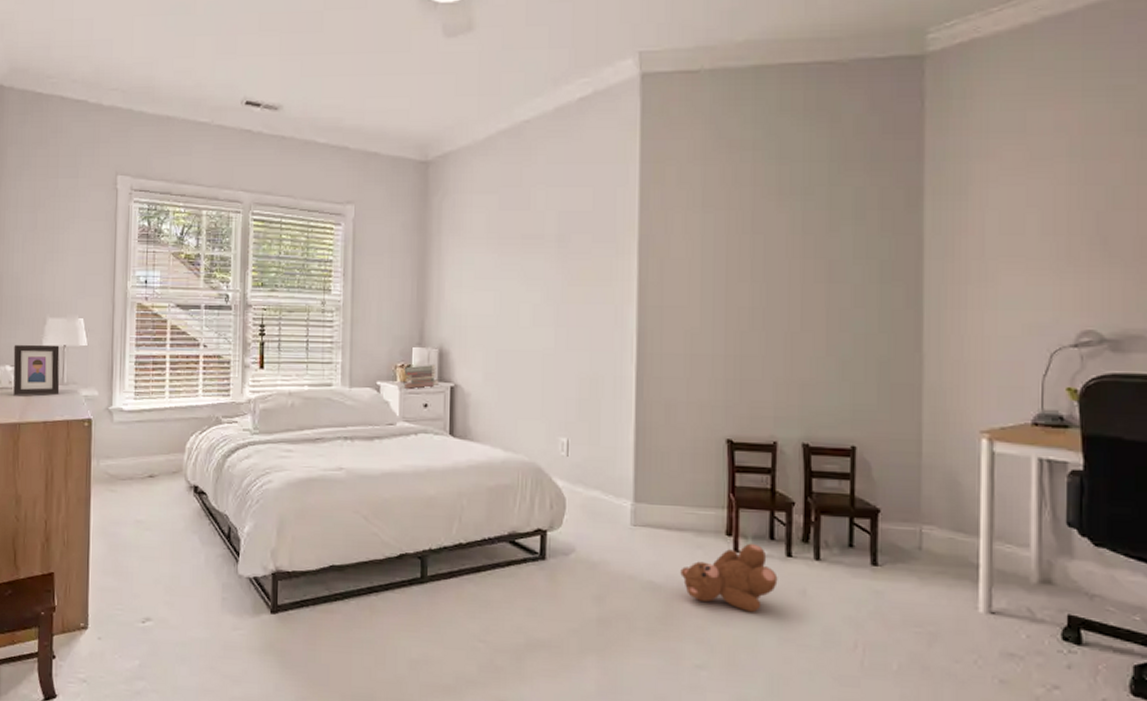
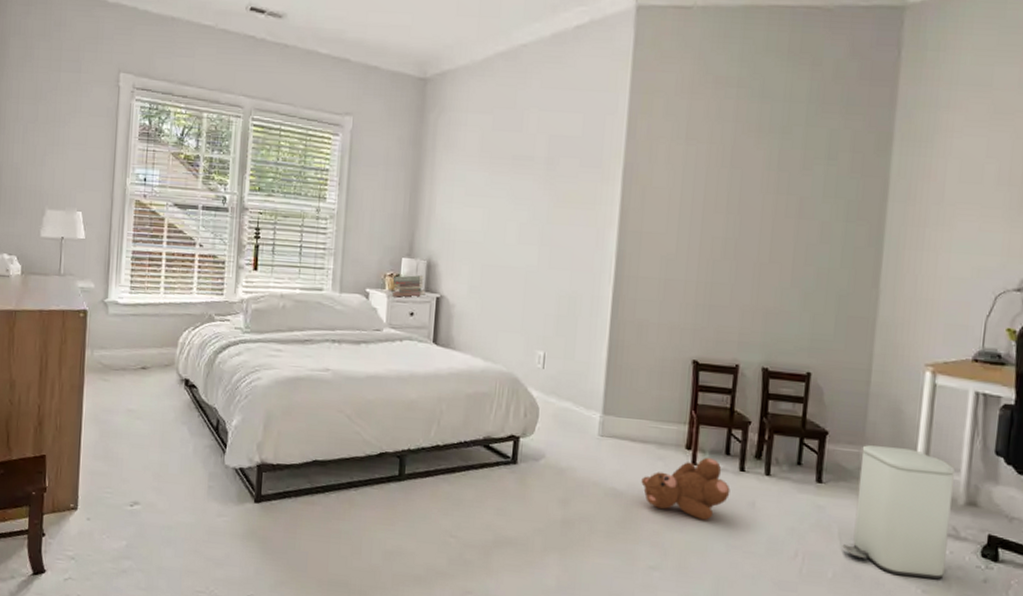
picture frame: present [13,344,60,396] -> none [10,234,58,286]
pedal bin: none [906,522,1023,668] -> present [842,445,955,580]

